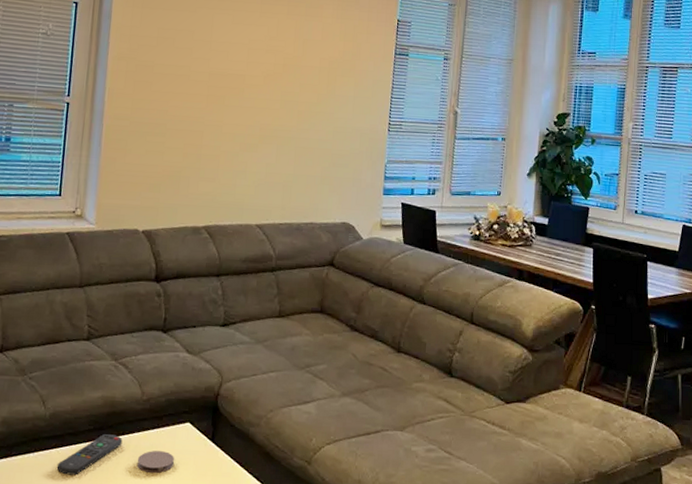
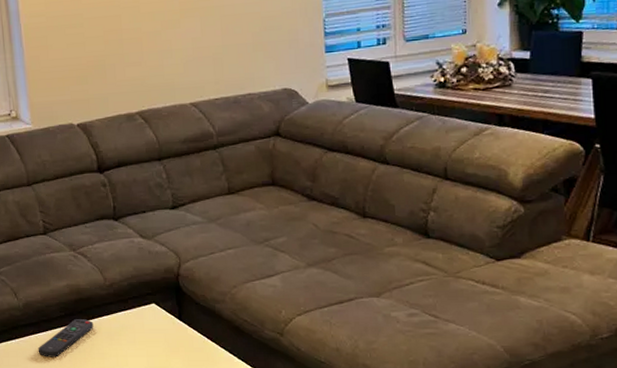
coaster: present [136,451,175,474] -> none [110,331,146,353]

